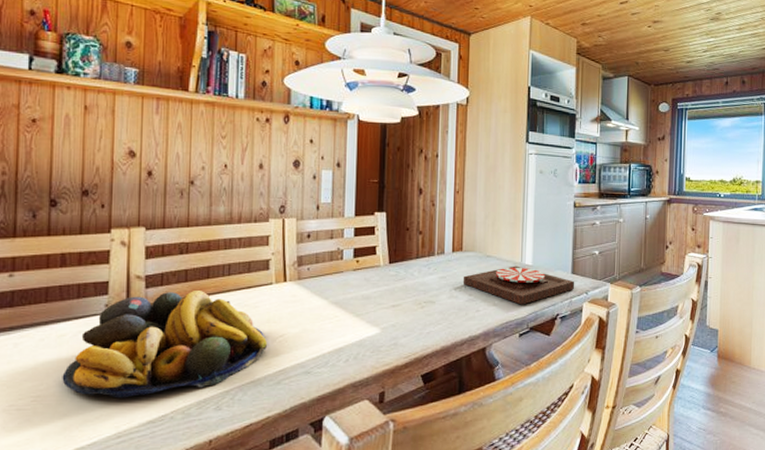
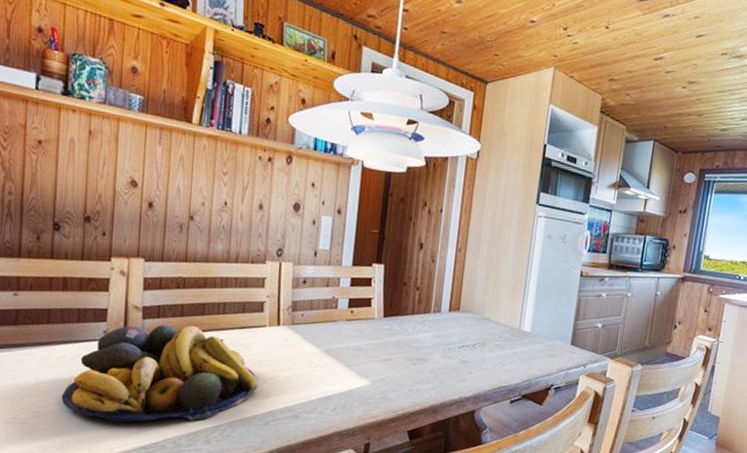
plate: present [462,266,575,305] -> none [457,331,574,372]

